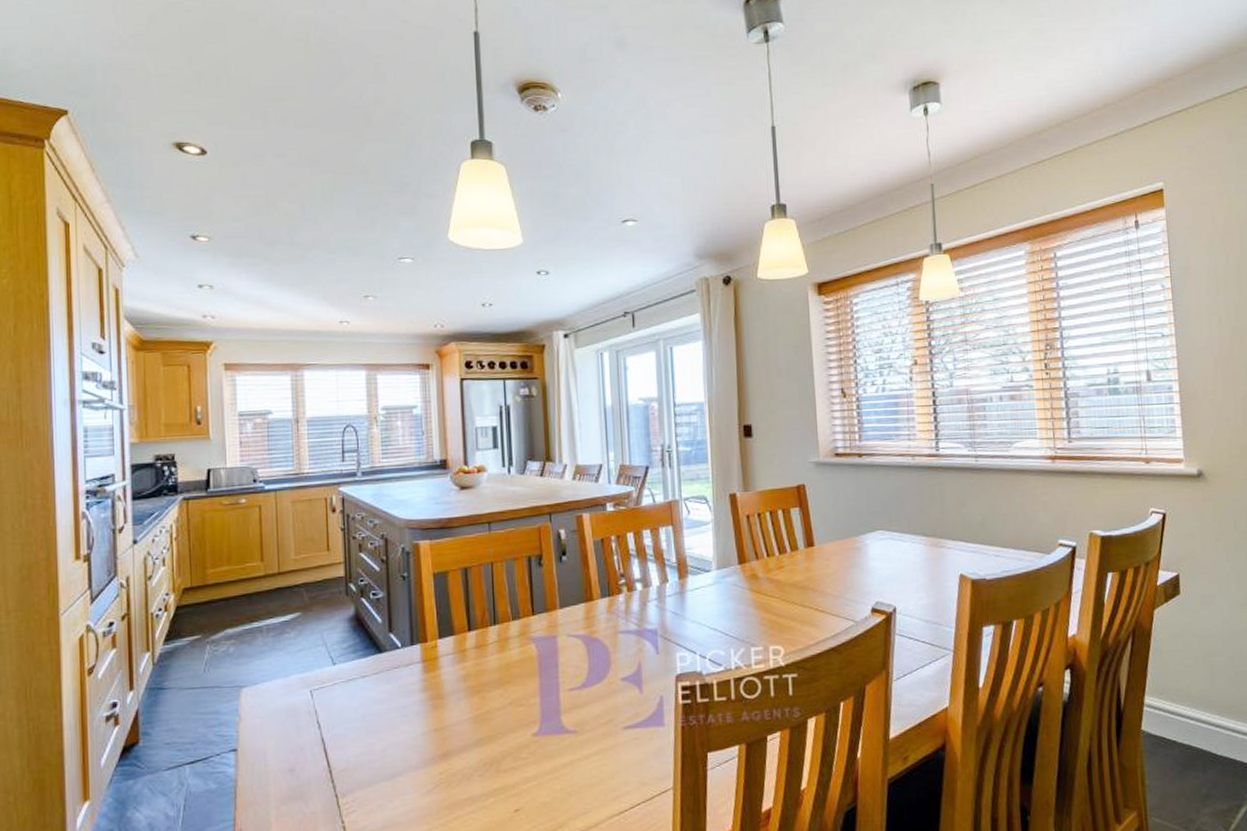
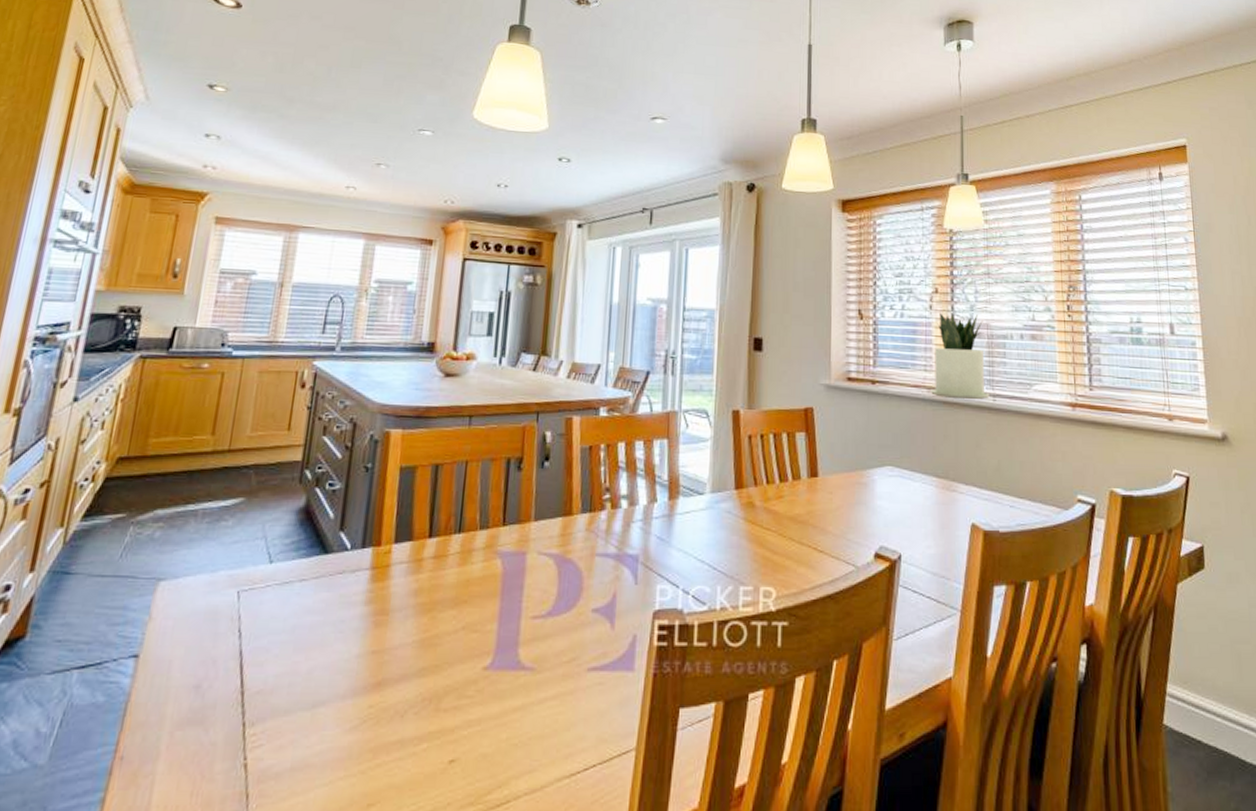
planter: none [914,381,972,464] -> present [930,312,990,400]

